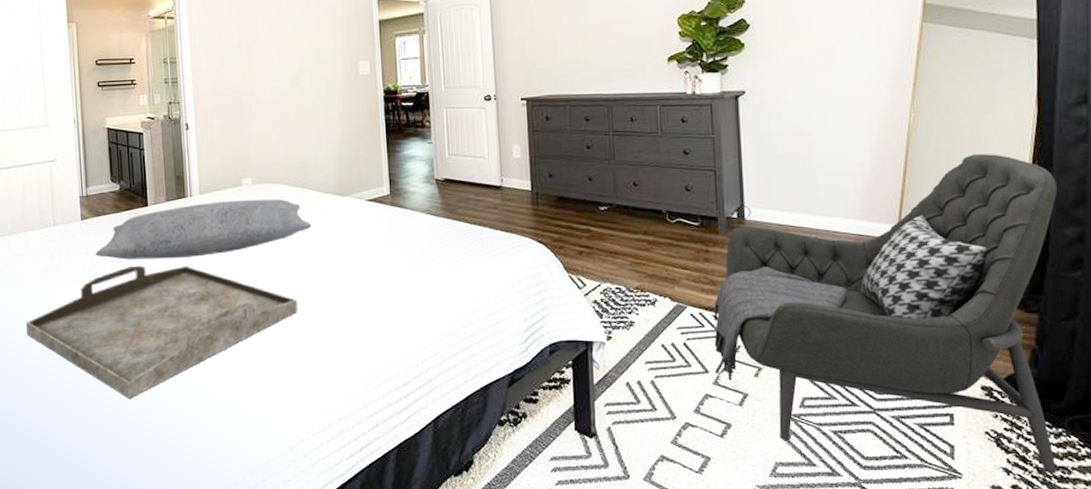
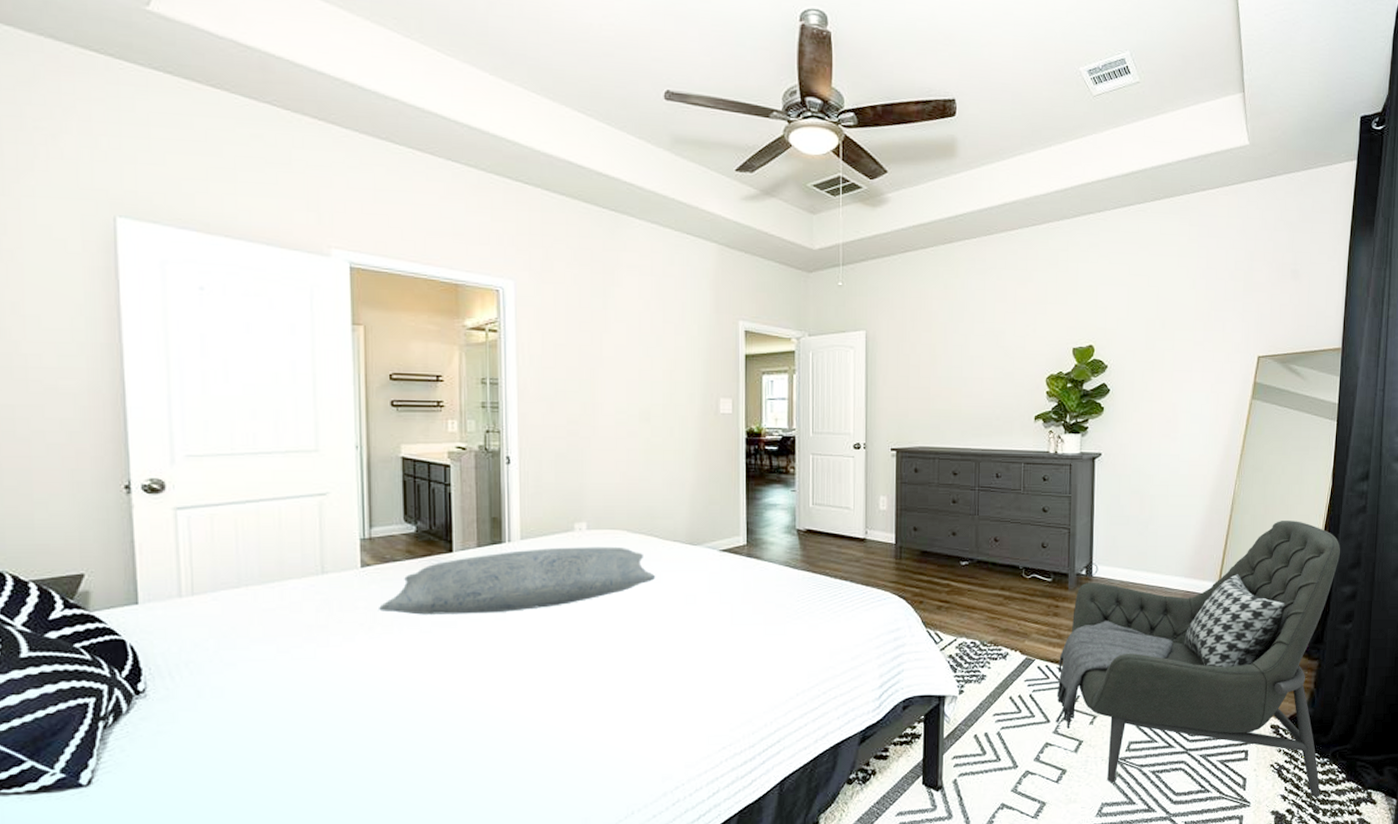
serving tray: present [25,265,298,399] -> none [276,622,634,778]

